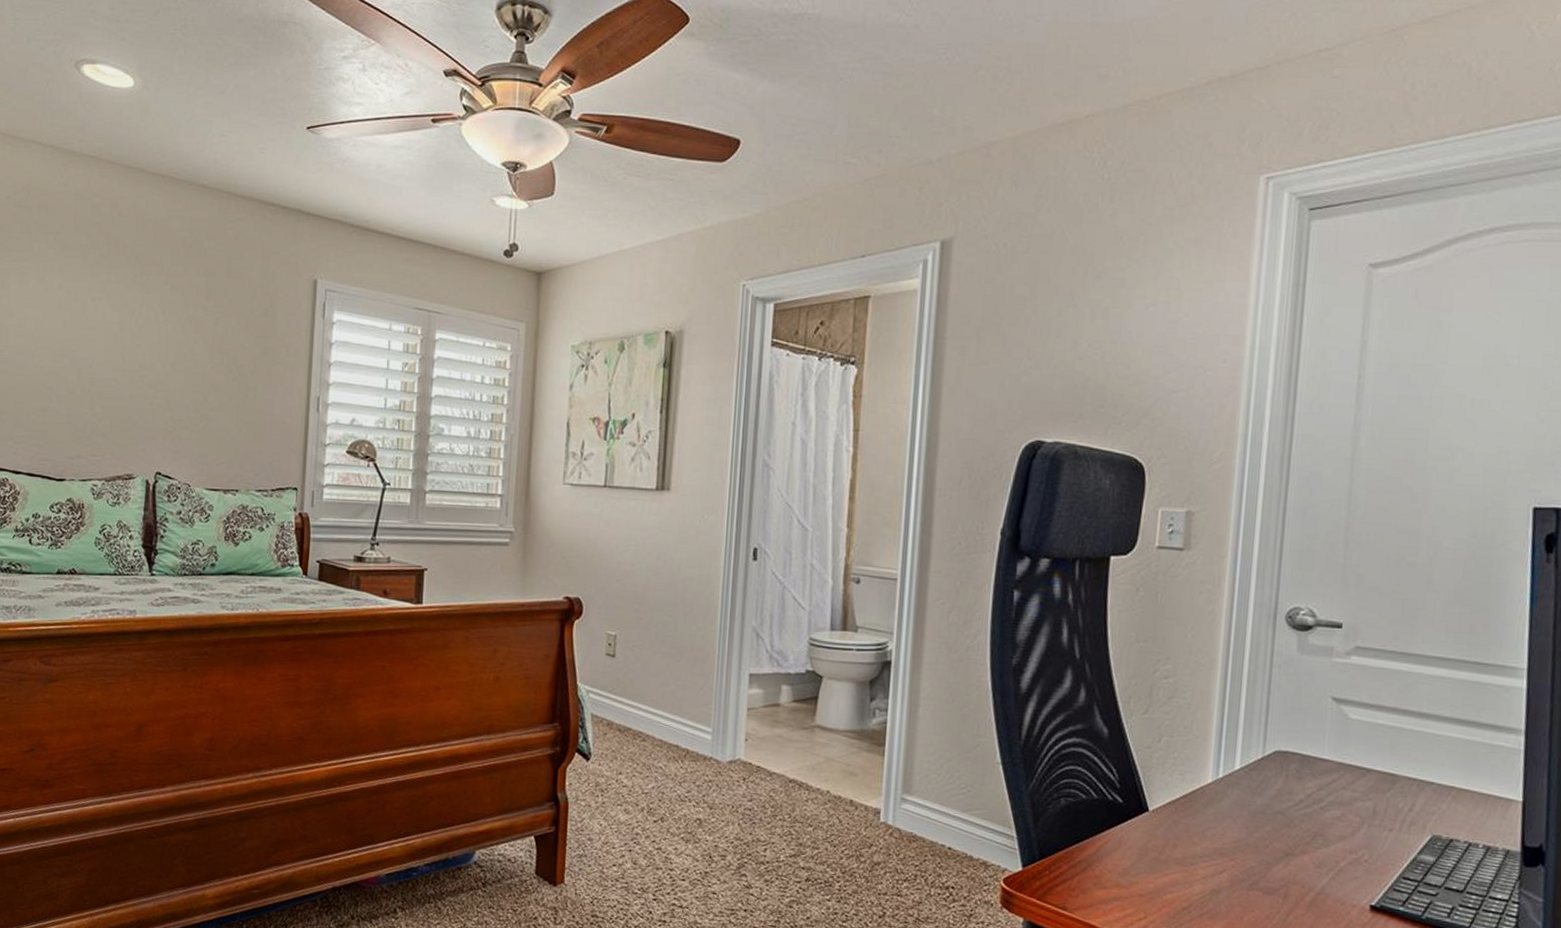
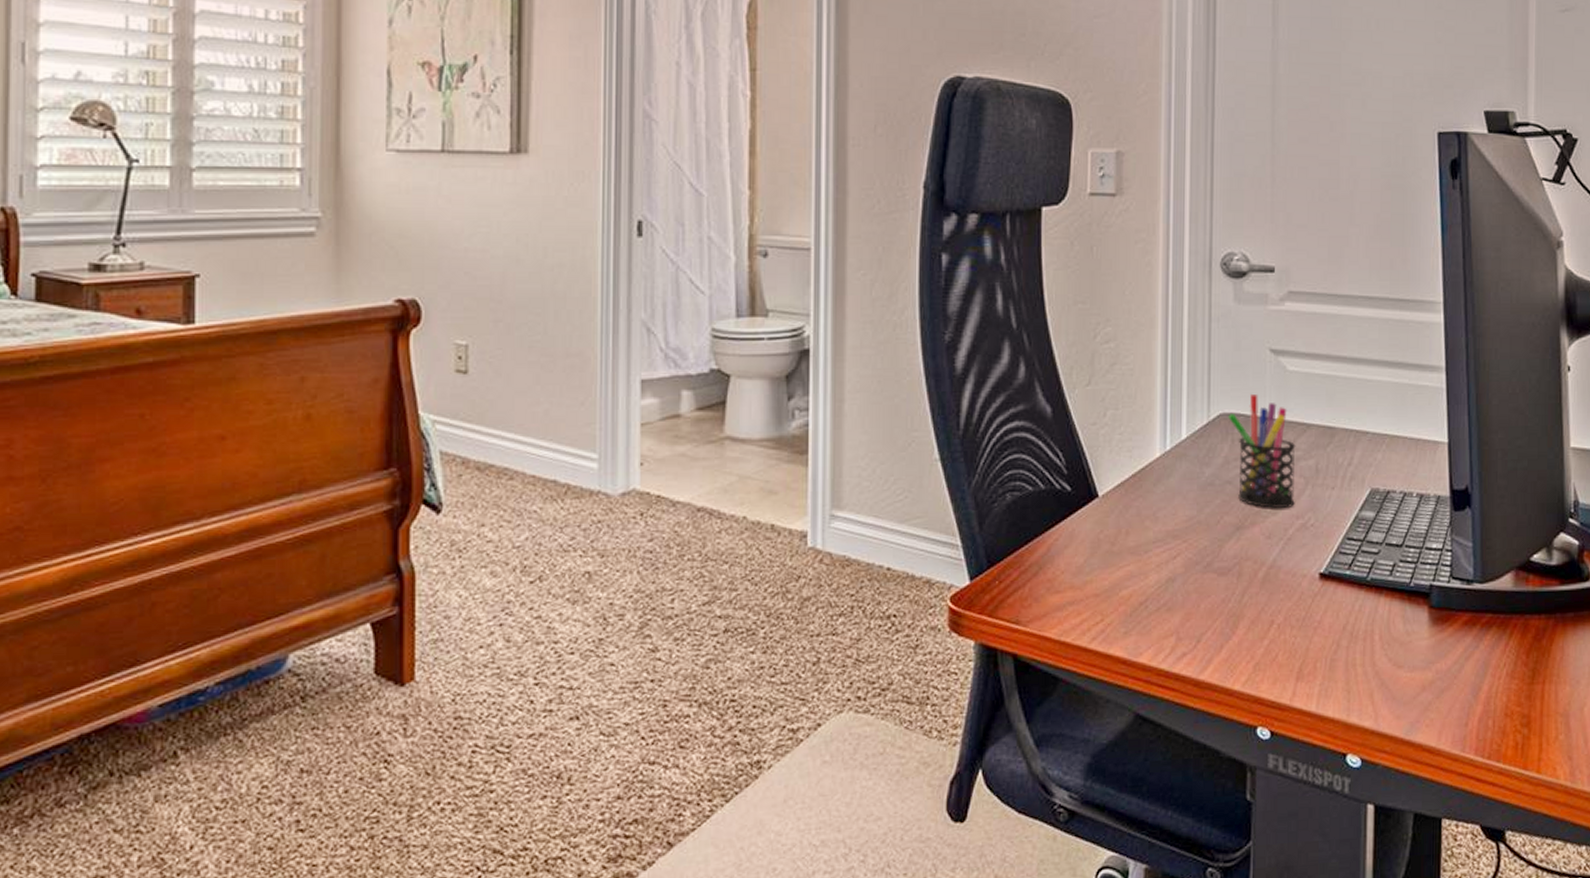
pen holder: none [1283,735,1354,843] -> present [1227,393,1296,509]

